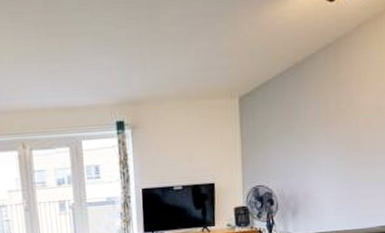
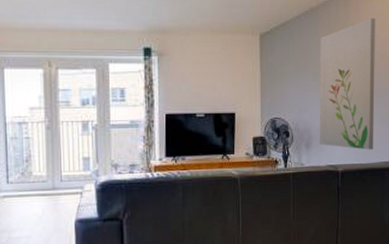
wall art: none [306,67,371,215] -> present [320,17,375,150]

